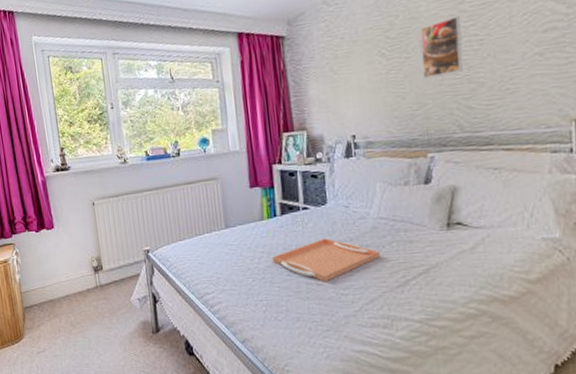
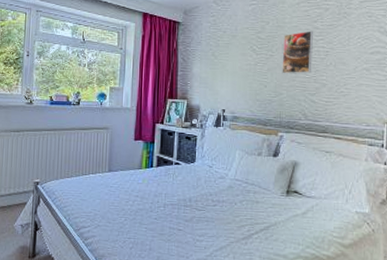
serving tray: present [272,238,380,281] -> none [144,191,232,227]

